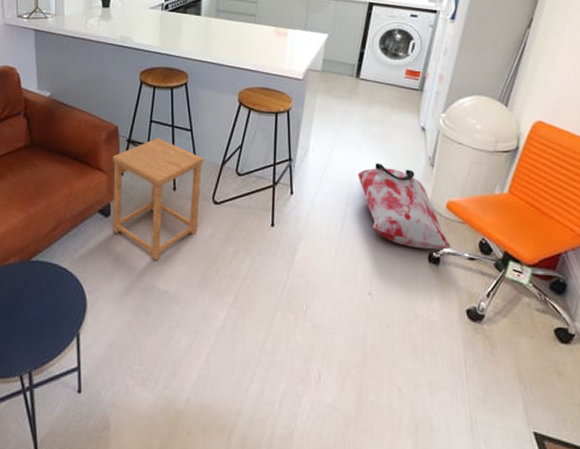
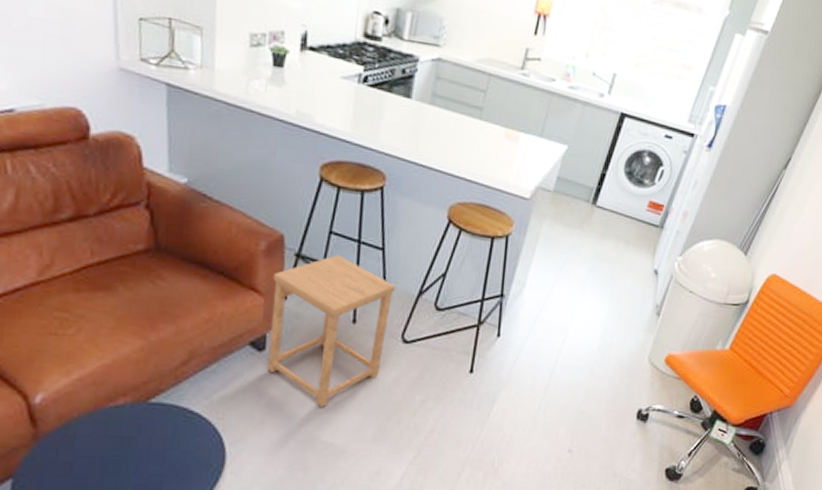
bag: present [357,163,451,249] -> none [576,307,662,405]

